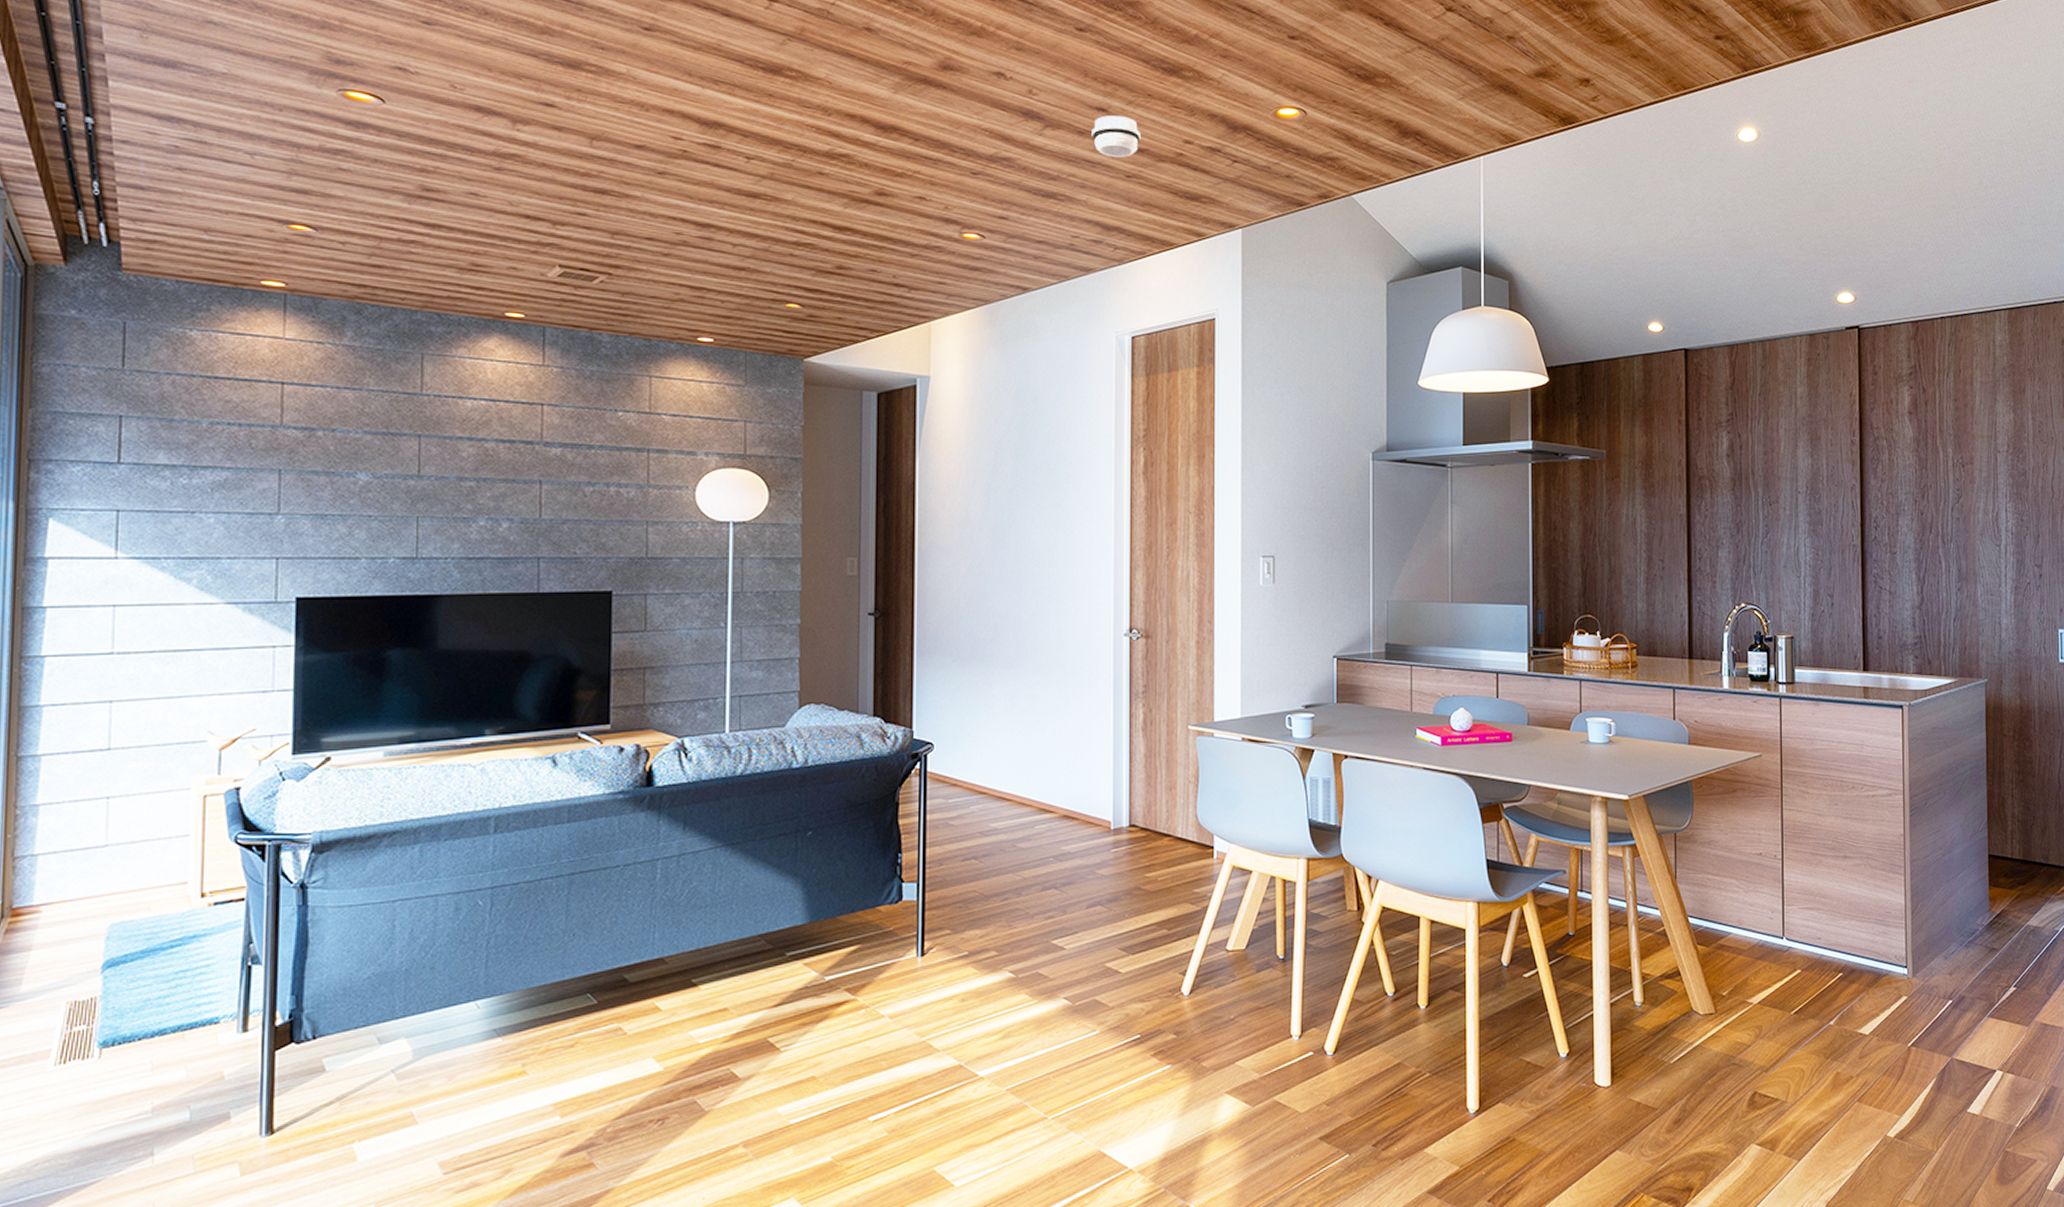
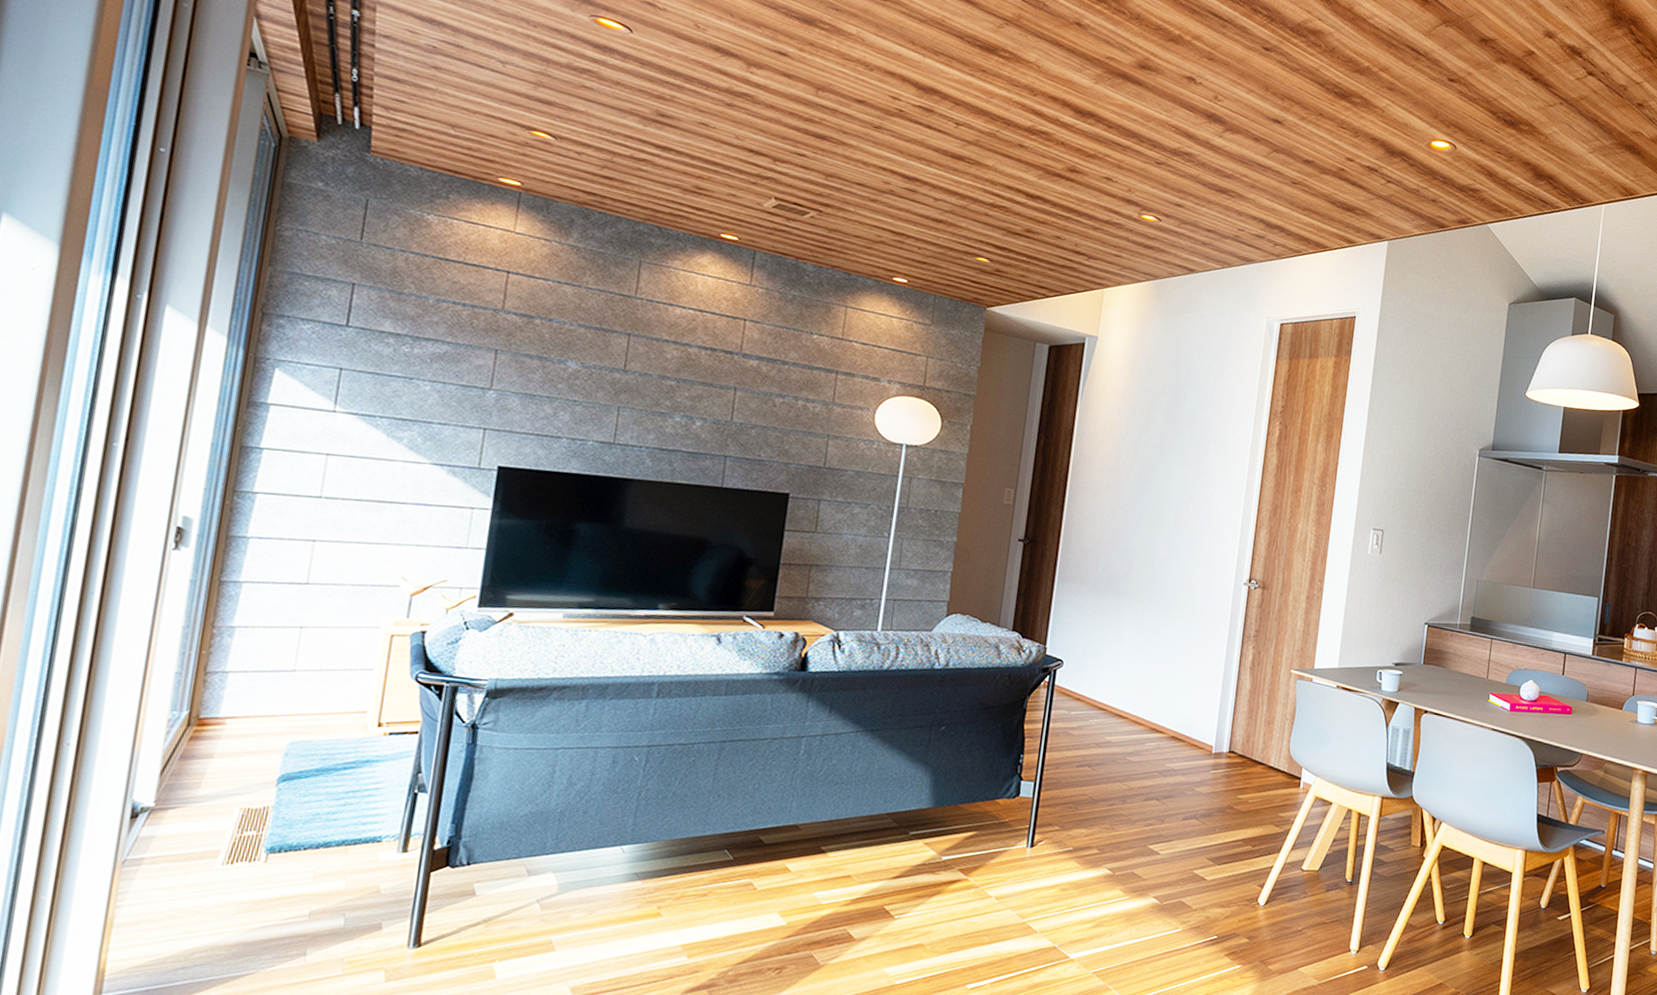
smoke detector: present [1091,115,1141,158] -> none [1265,127,1309,166]

